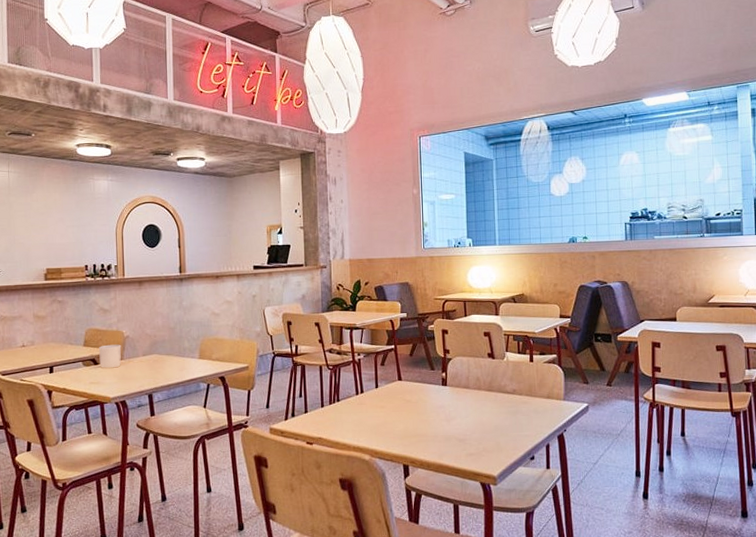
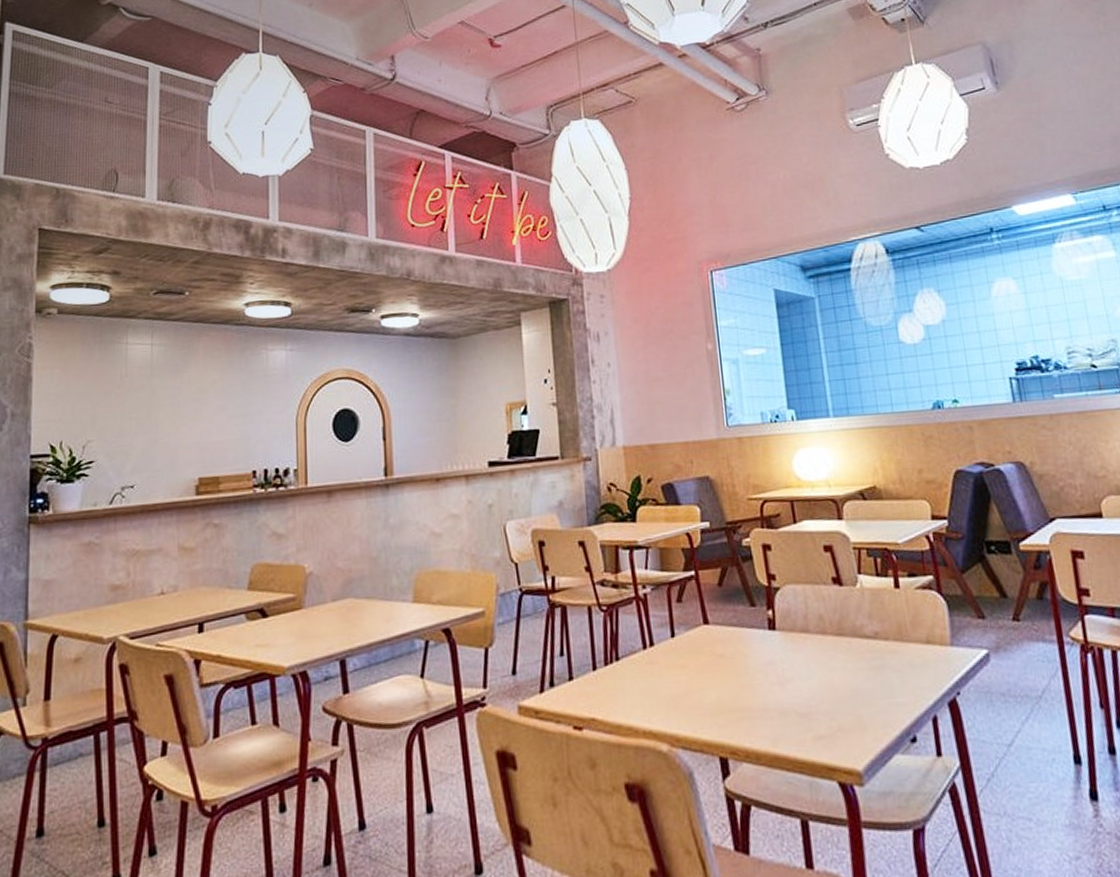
mug: present [99,344,122,369] -> none [269,585,302,624]

